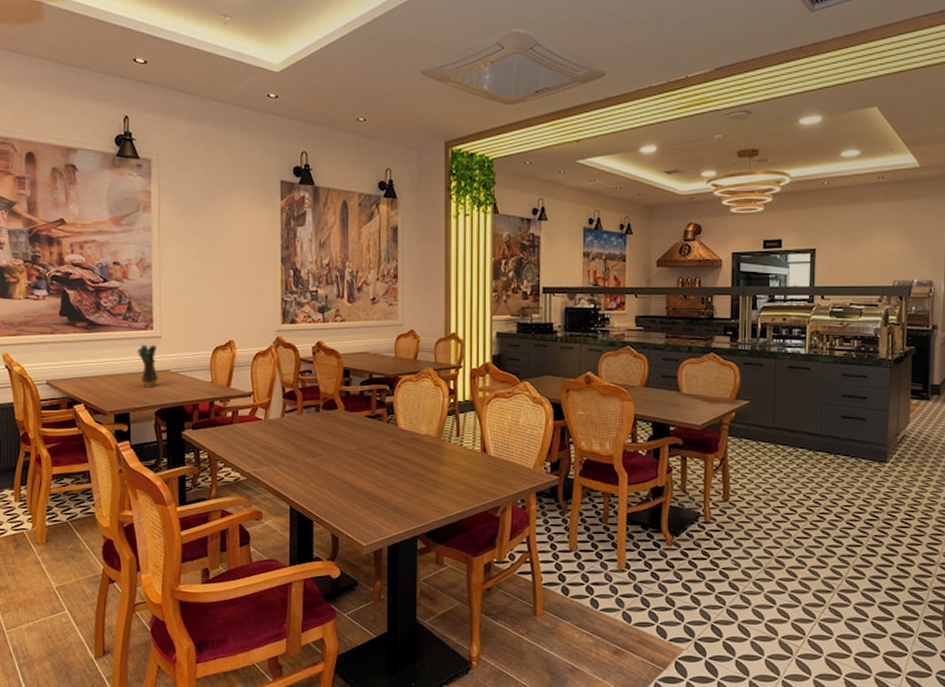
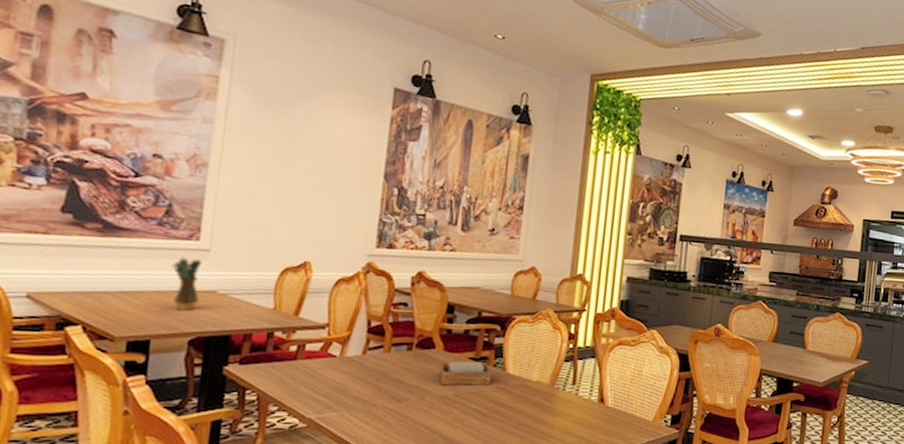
napkin holder: none [343,419,386,441] -> present [439,361,492,386]

